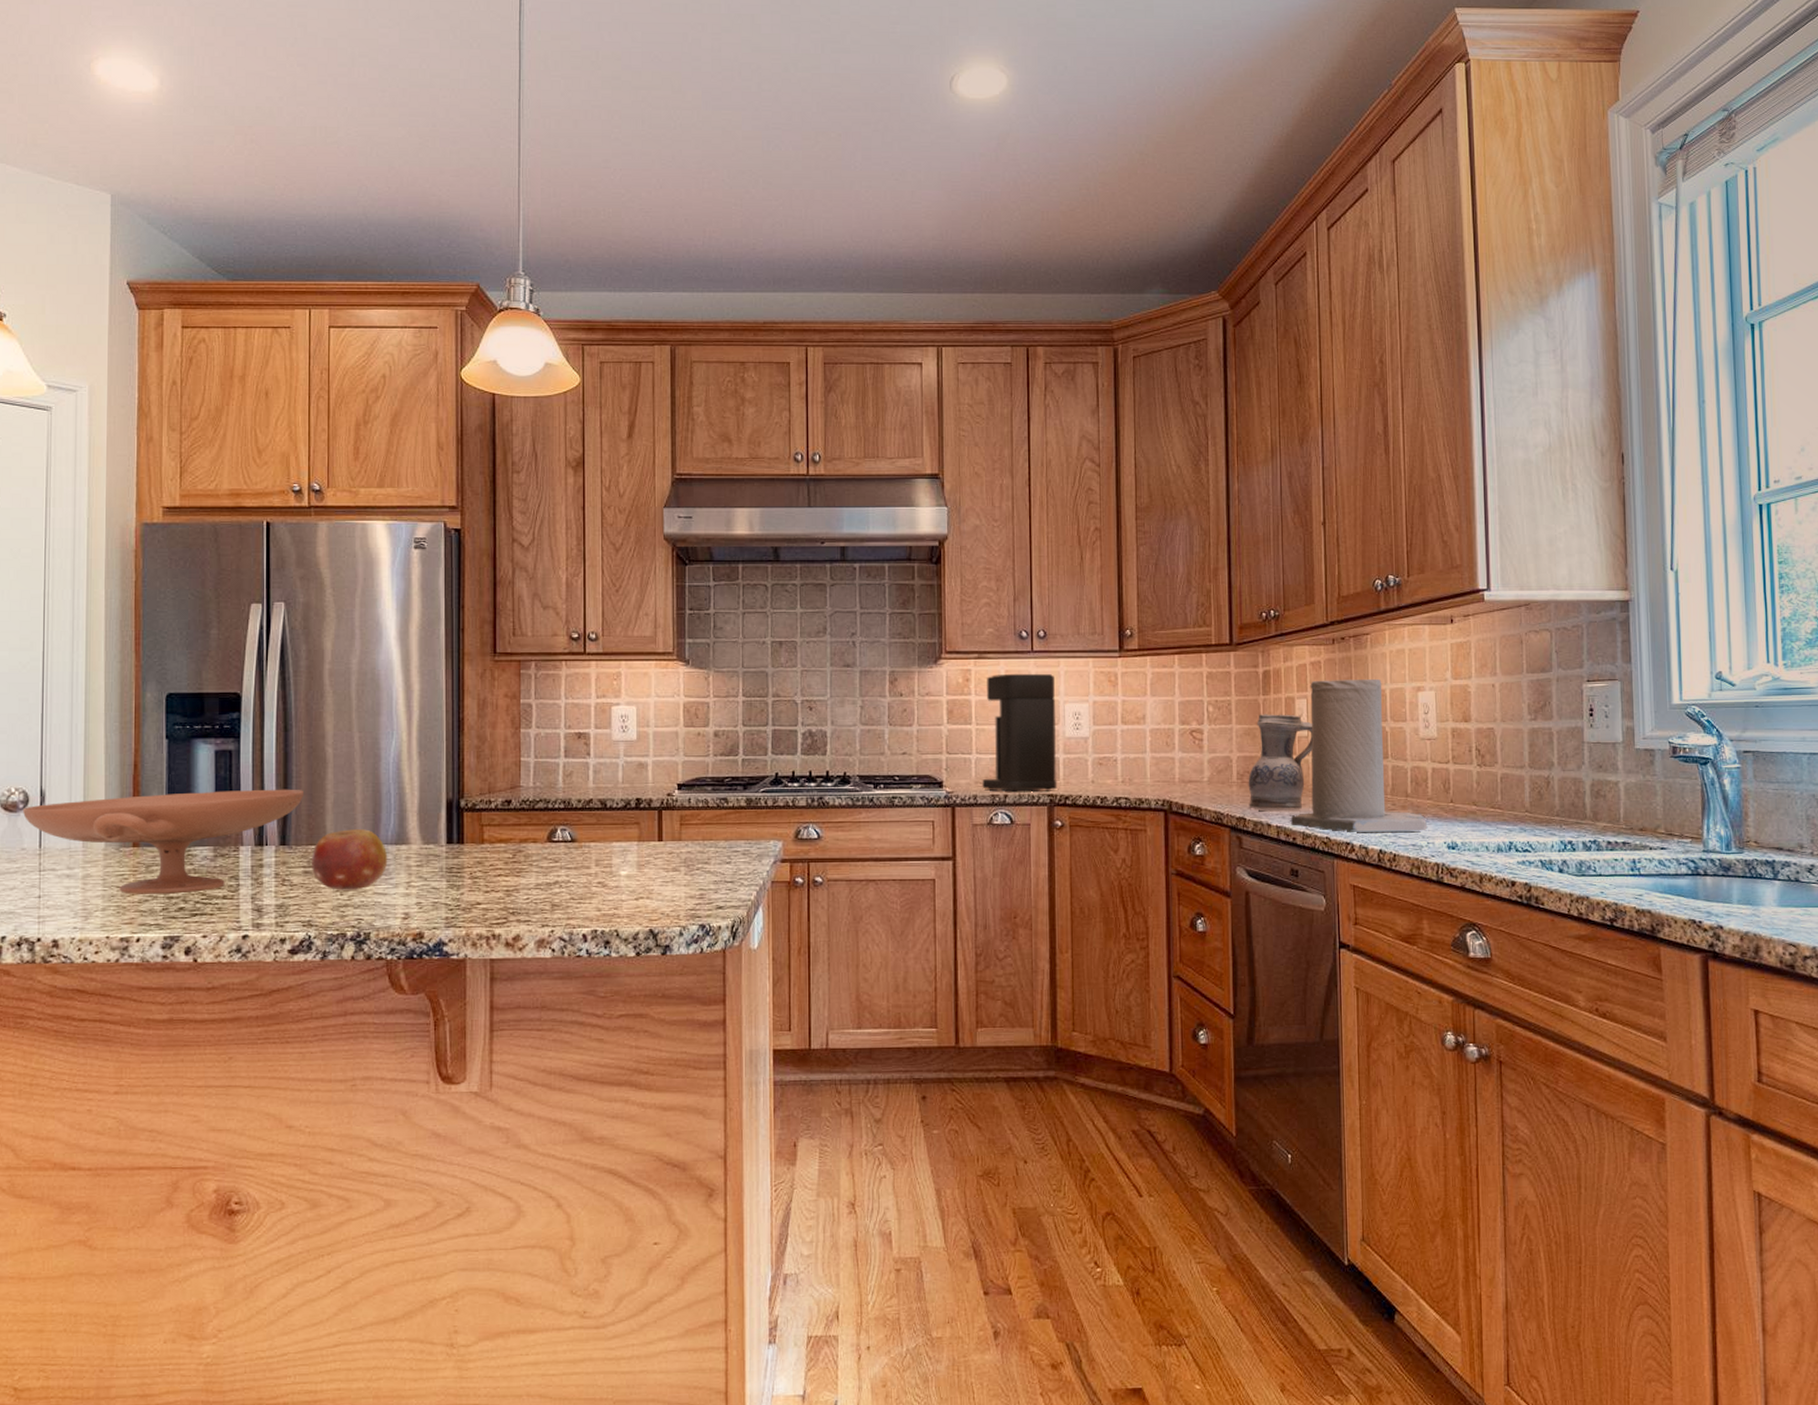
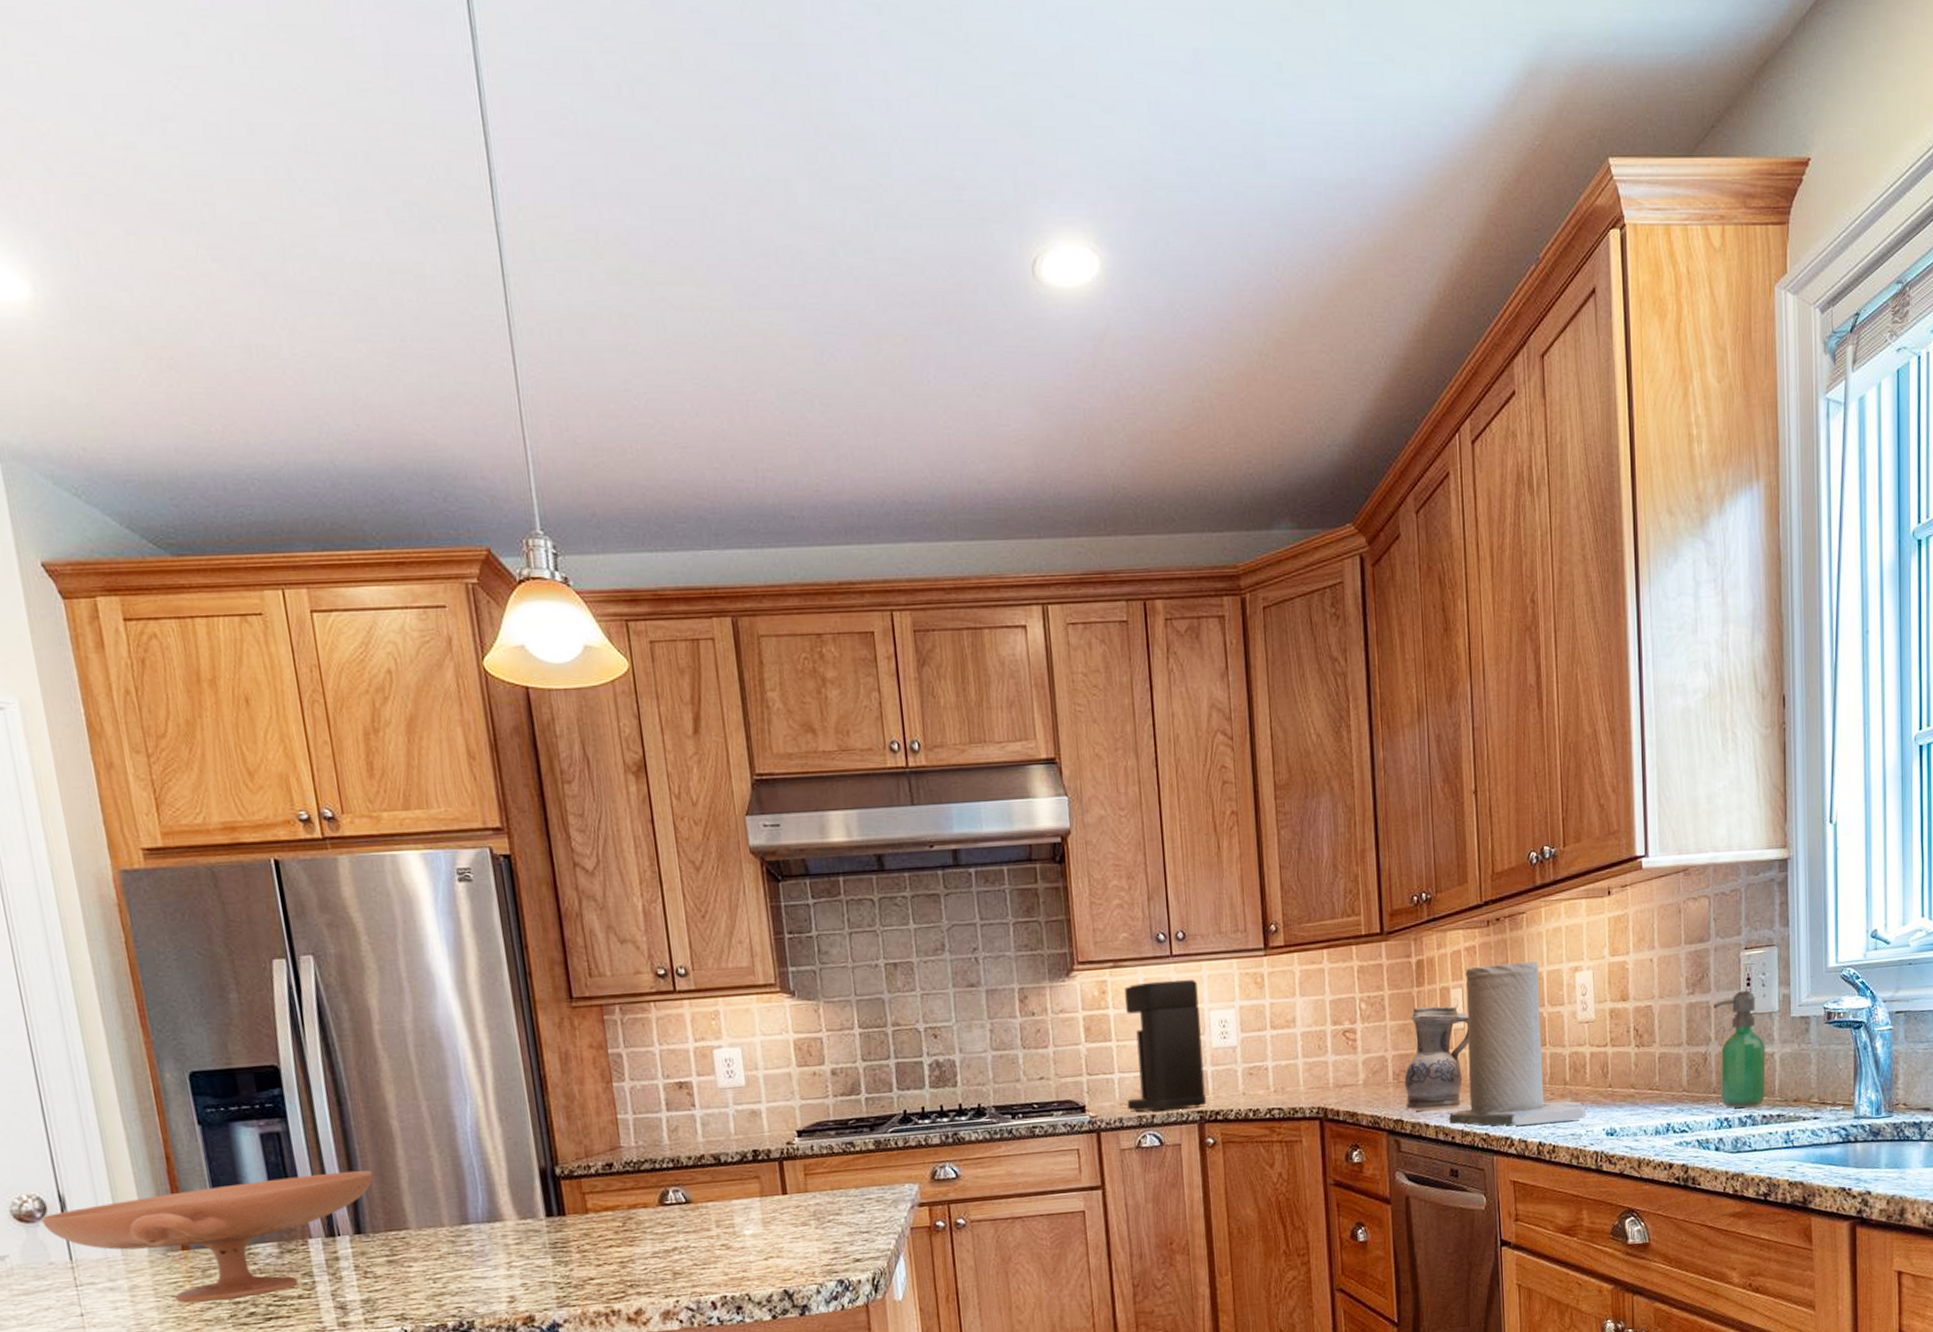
fruit: present [311,829,388,892] -> none [393,1208,483,1279]
soap dispenser: none [1556,720,1610,833] -> present [1713,990,1766,1108]

